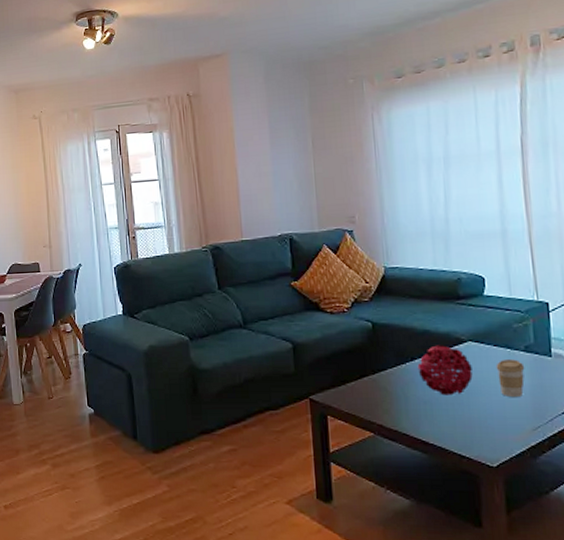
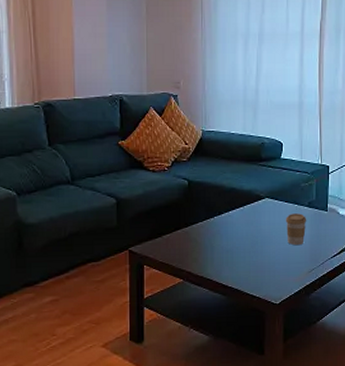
decorative ball: present [417,345,473,396] -> none [223,201,267,245]

